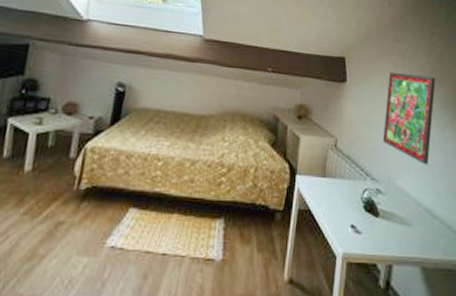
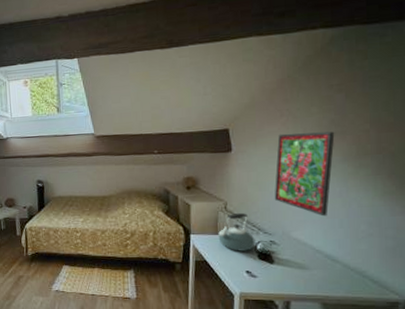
kettle: none [325,153,362,200] -> present [218,213,256,251]

